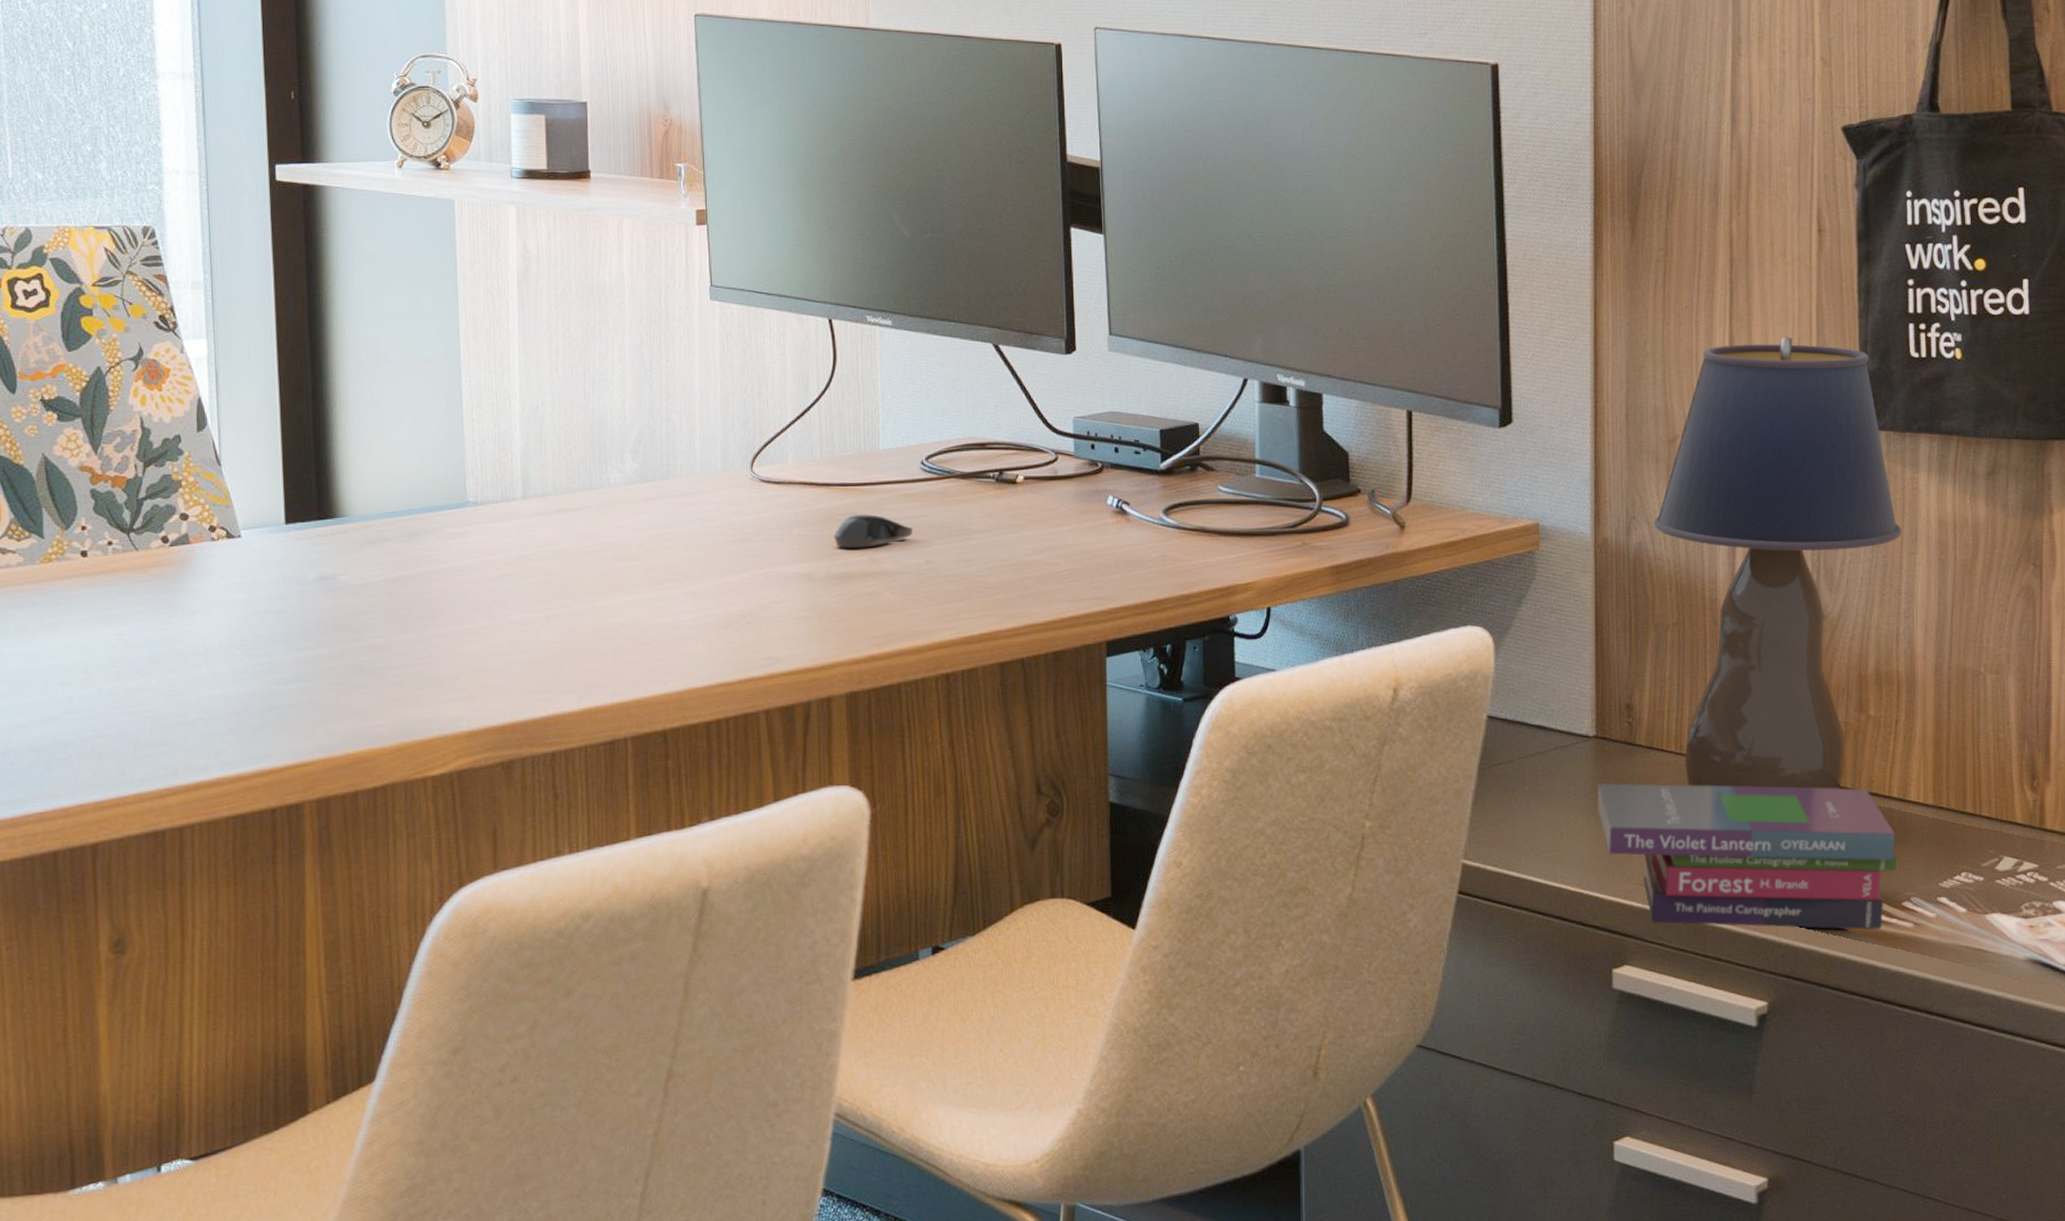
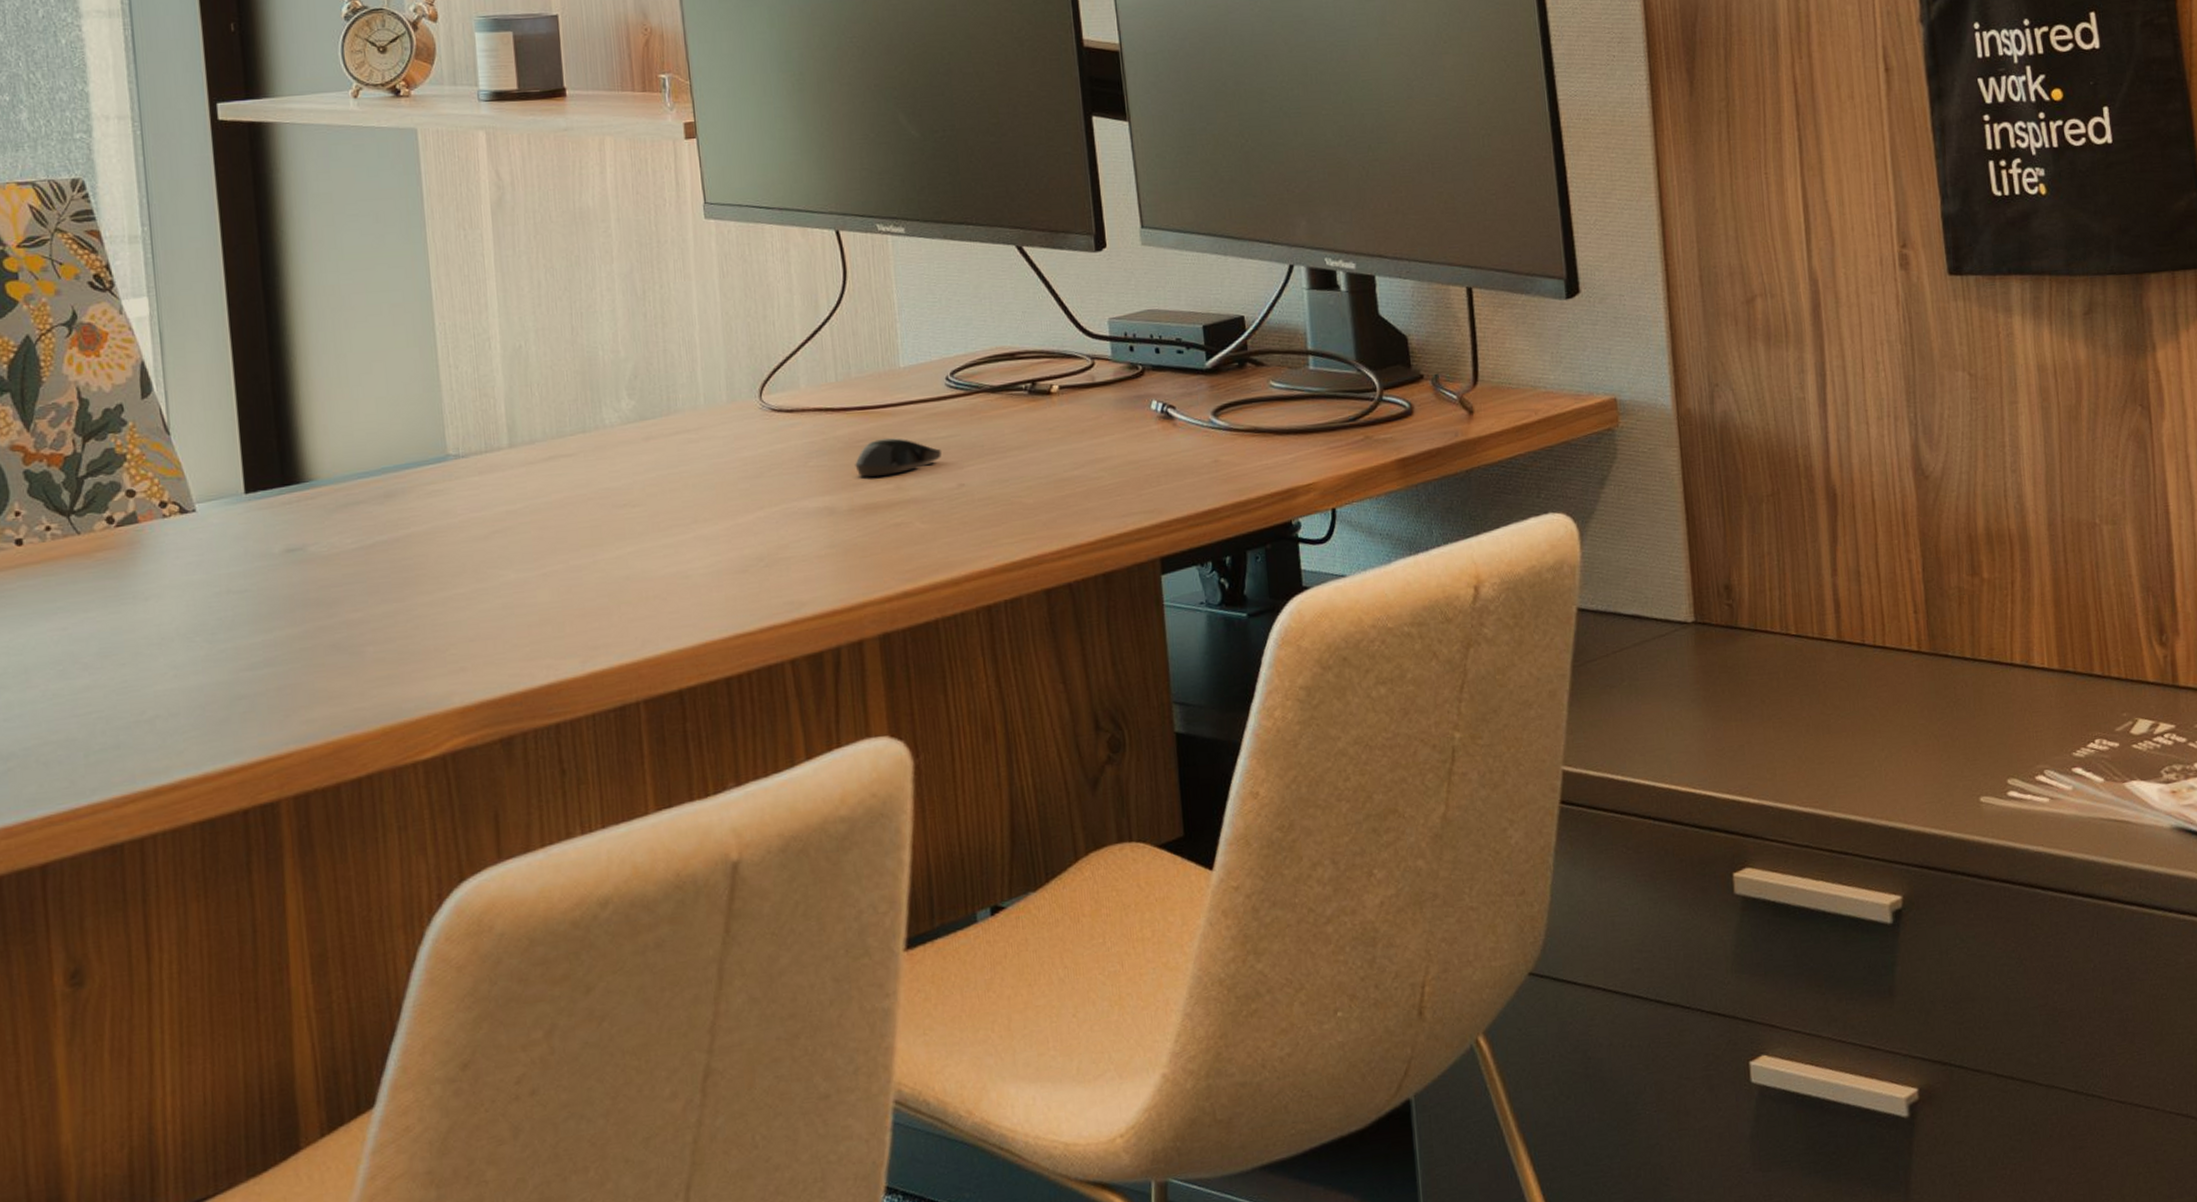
books: present [1597,783,1897,930] -> none [1701,657,2026,819]
table lamp: present [1654,337,1901,790] -> none [1738,183,2000,669]

